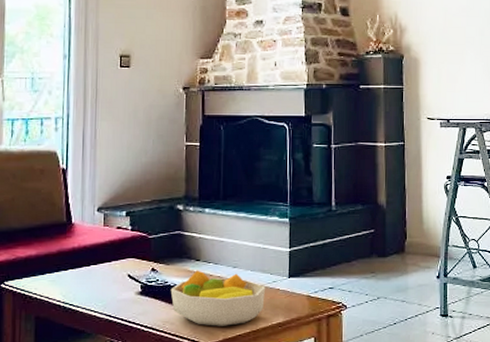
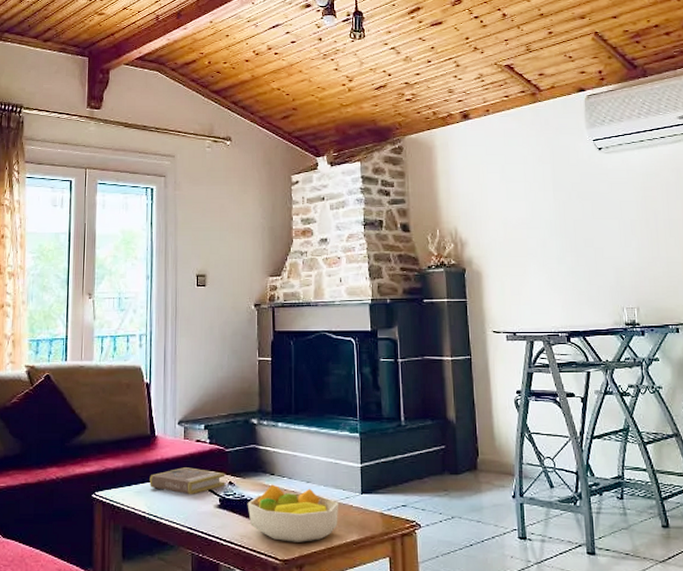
book: none [65,255,148,283] -> present [149,467,225,495]

